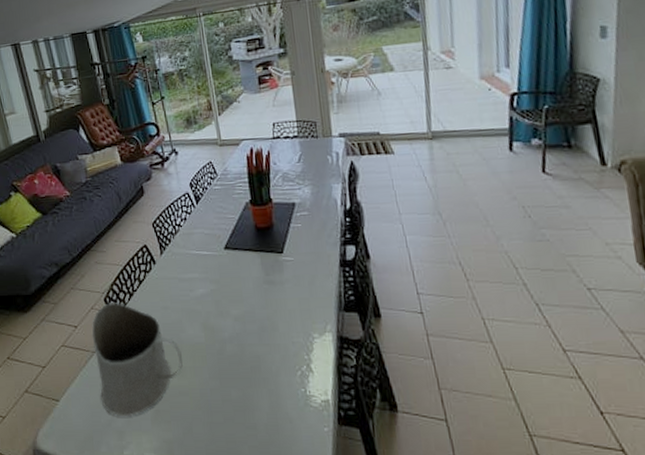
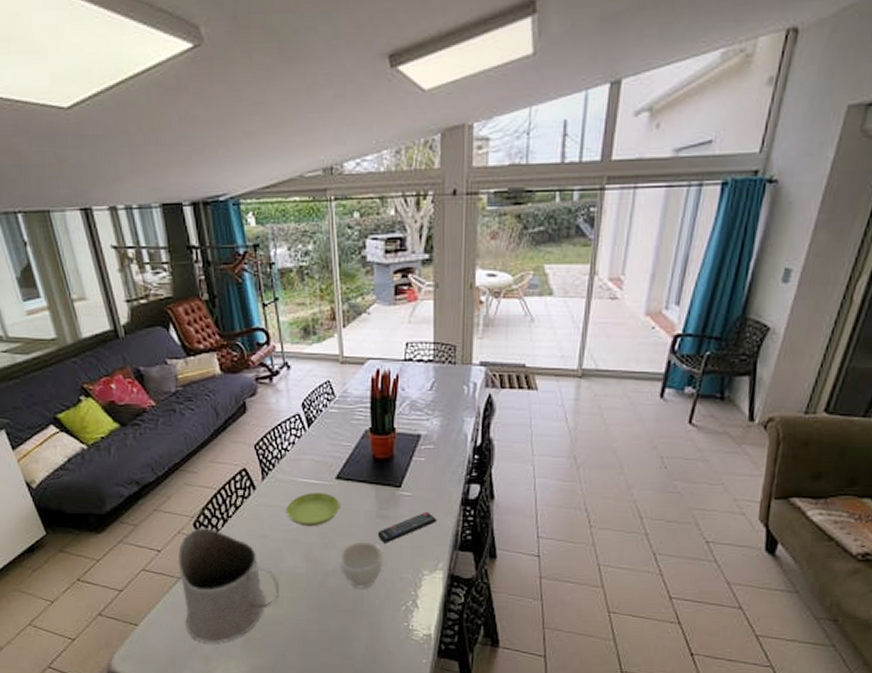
saucer: none [183,263,230,296] -> present [286,493,340,527]
bowl: none [233,307,275,355] -> present [339,541,383,589]
remote control: none [266,275,321,308] -> present [377,511,438,543]

